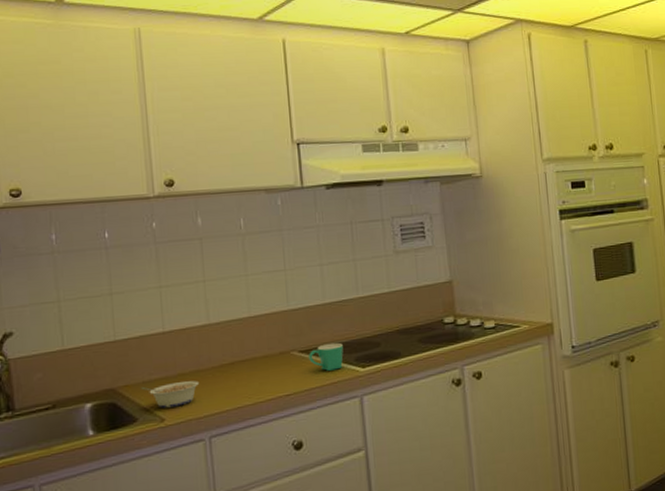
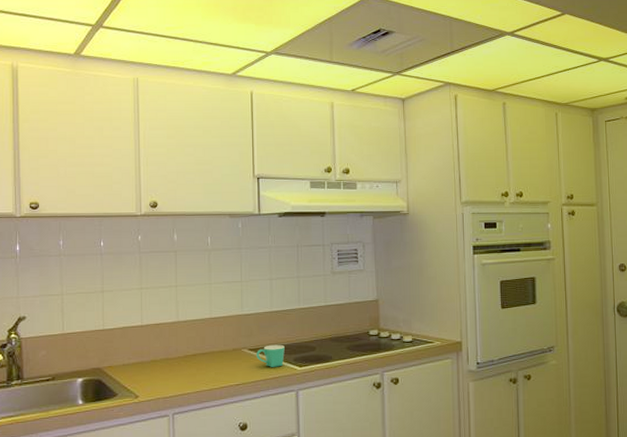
legume: present [141,380,200,408] -> none [122,366,168,387]

